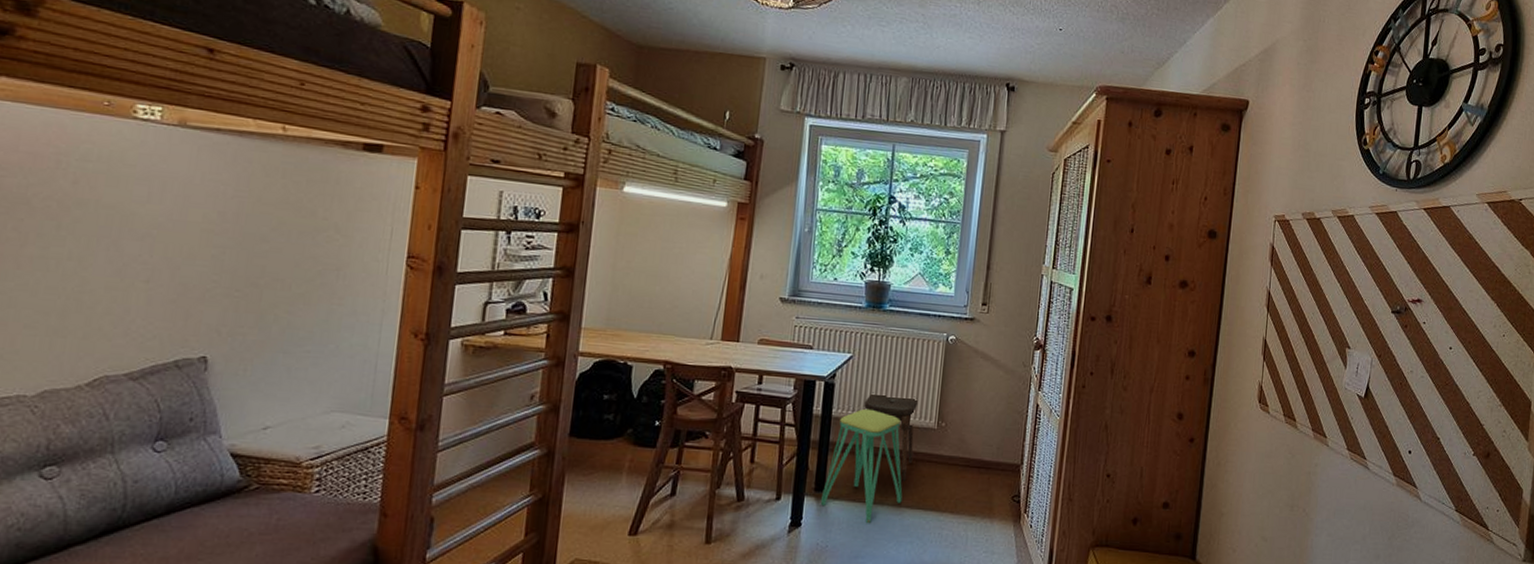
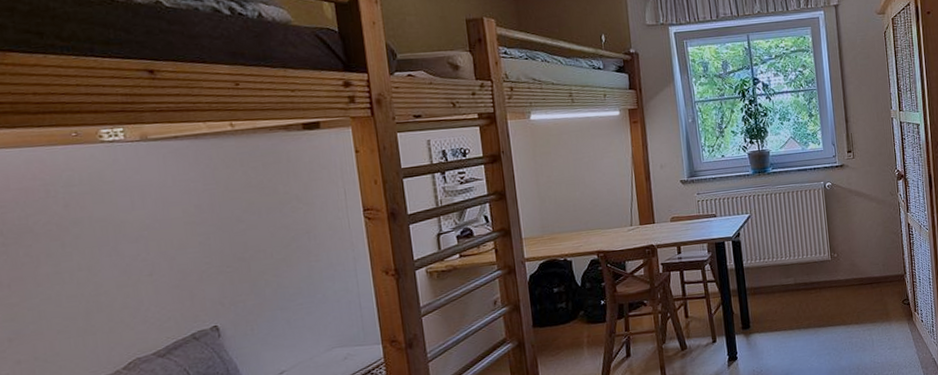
stool: present [820,408,903,524] -> none [749,255,815,347]
stool: present [859,392,919,482] -> none [768,238,817,308]

